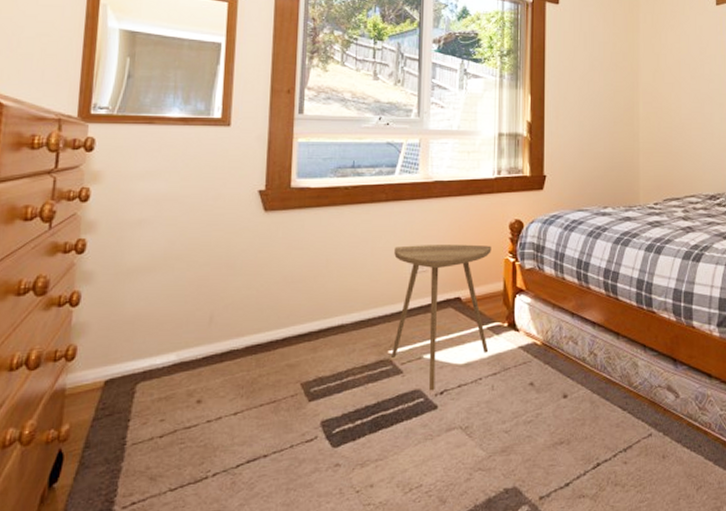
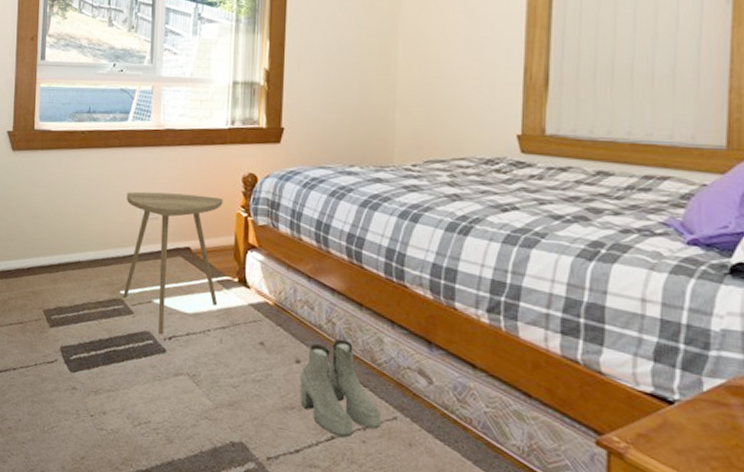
boots: none [567,368,639,462] -> present [299,338,382,437]

